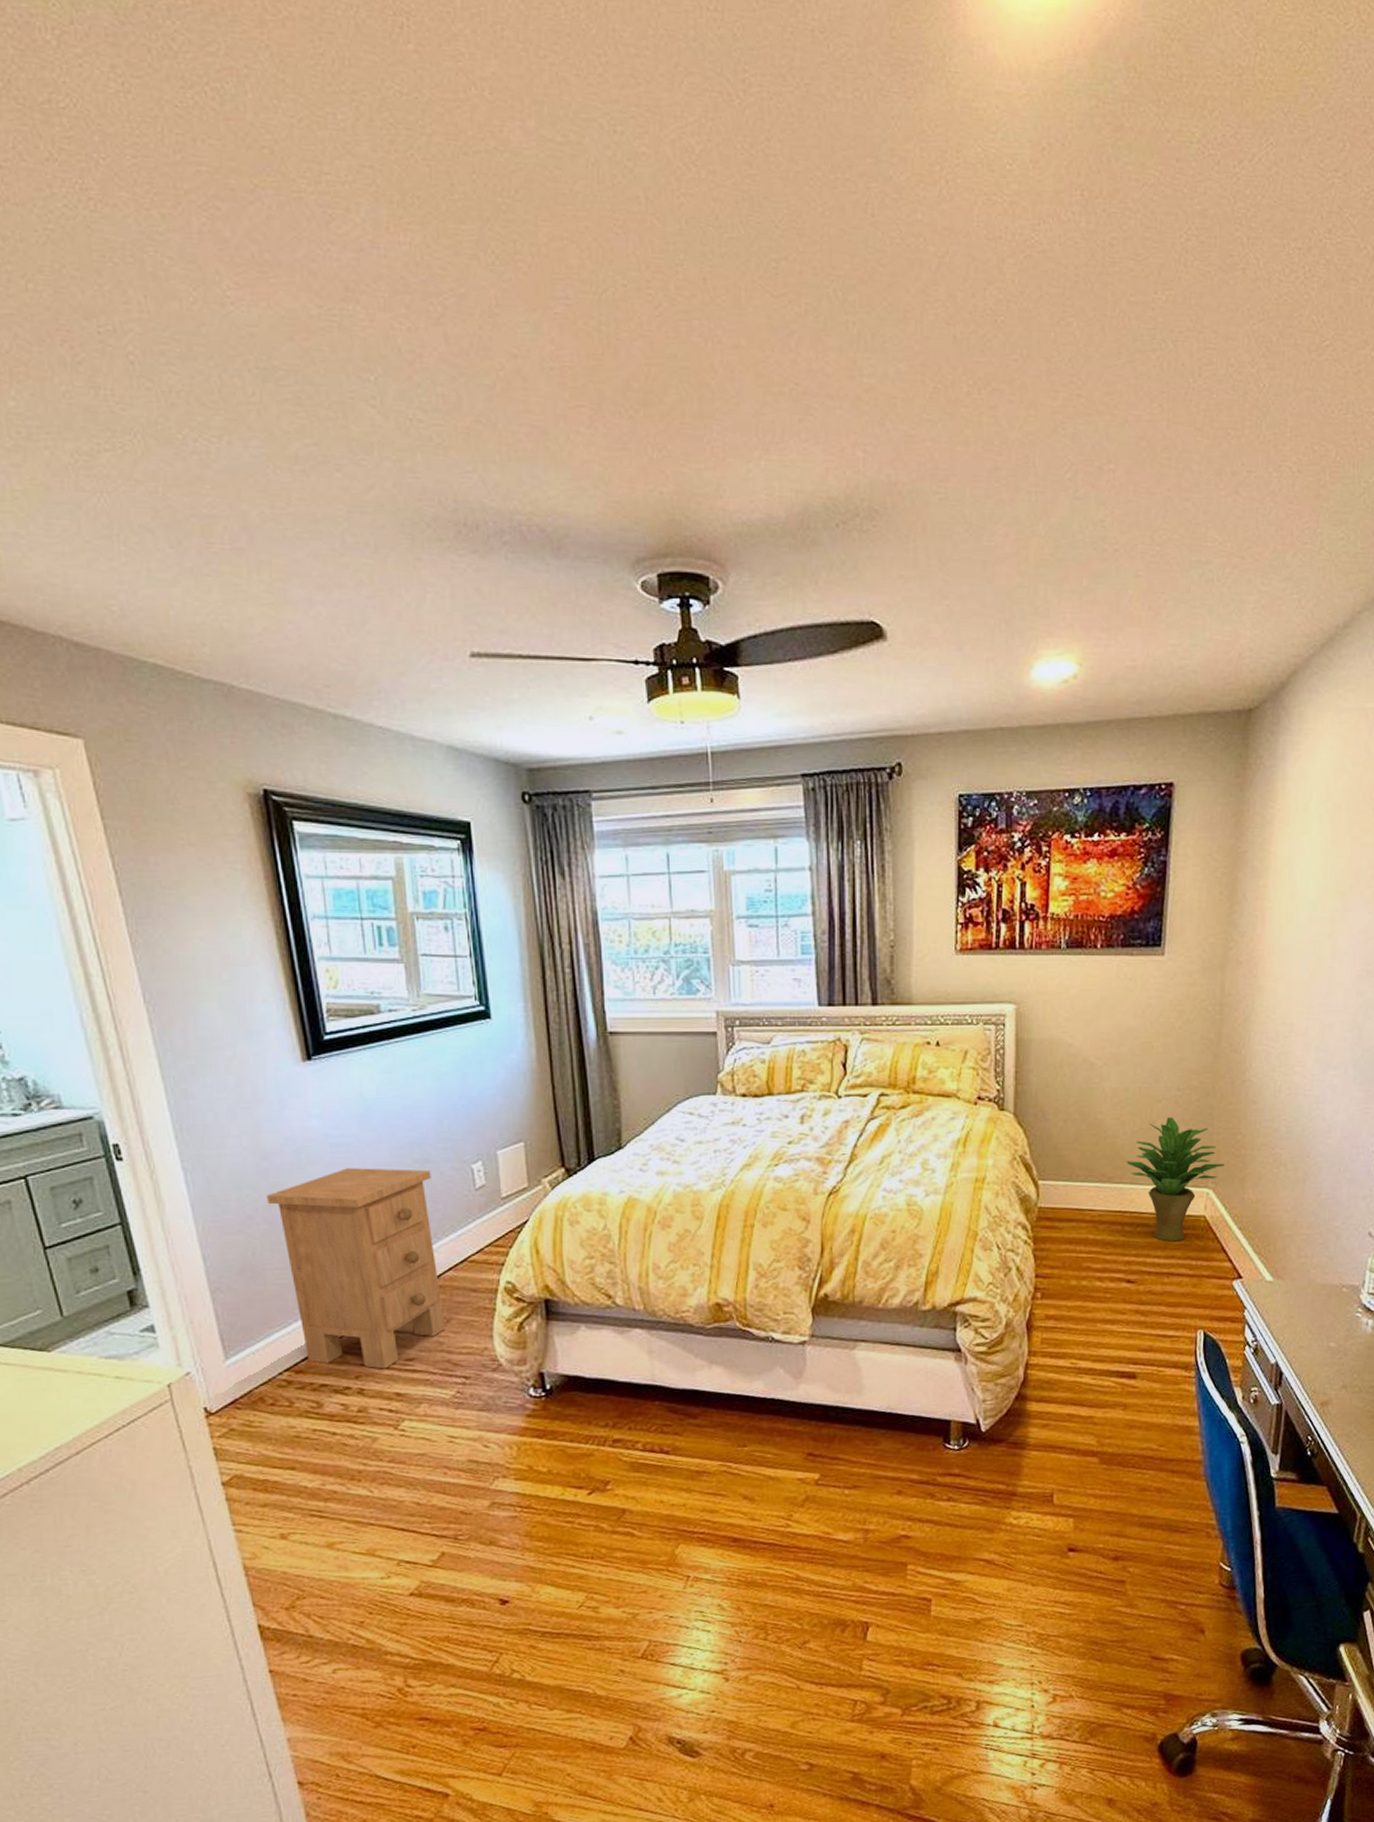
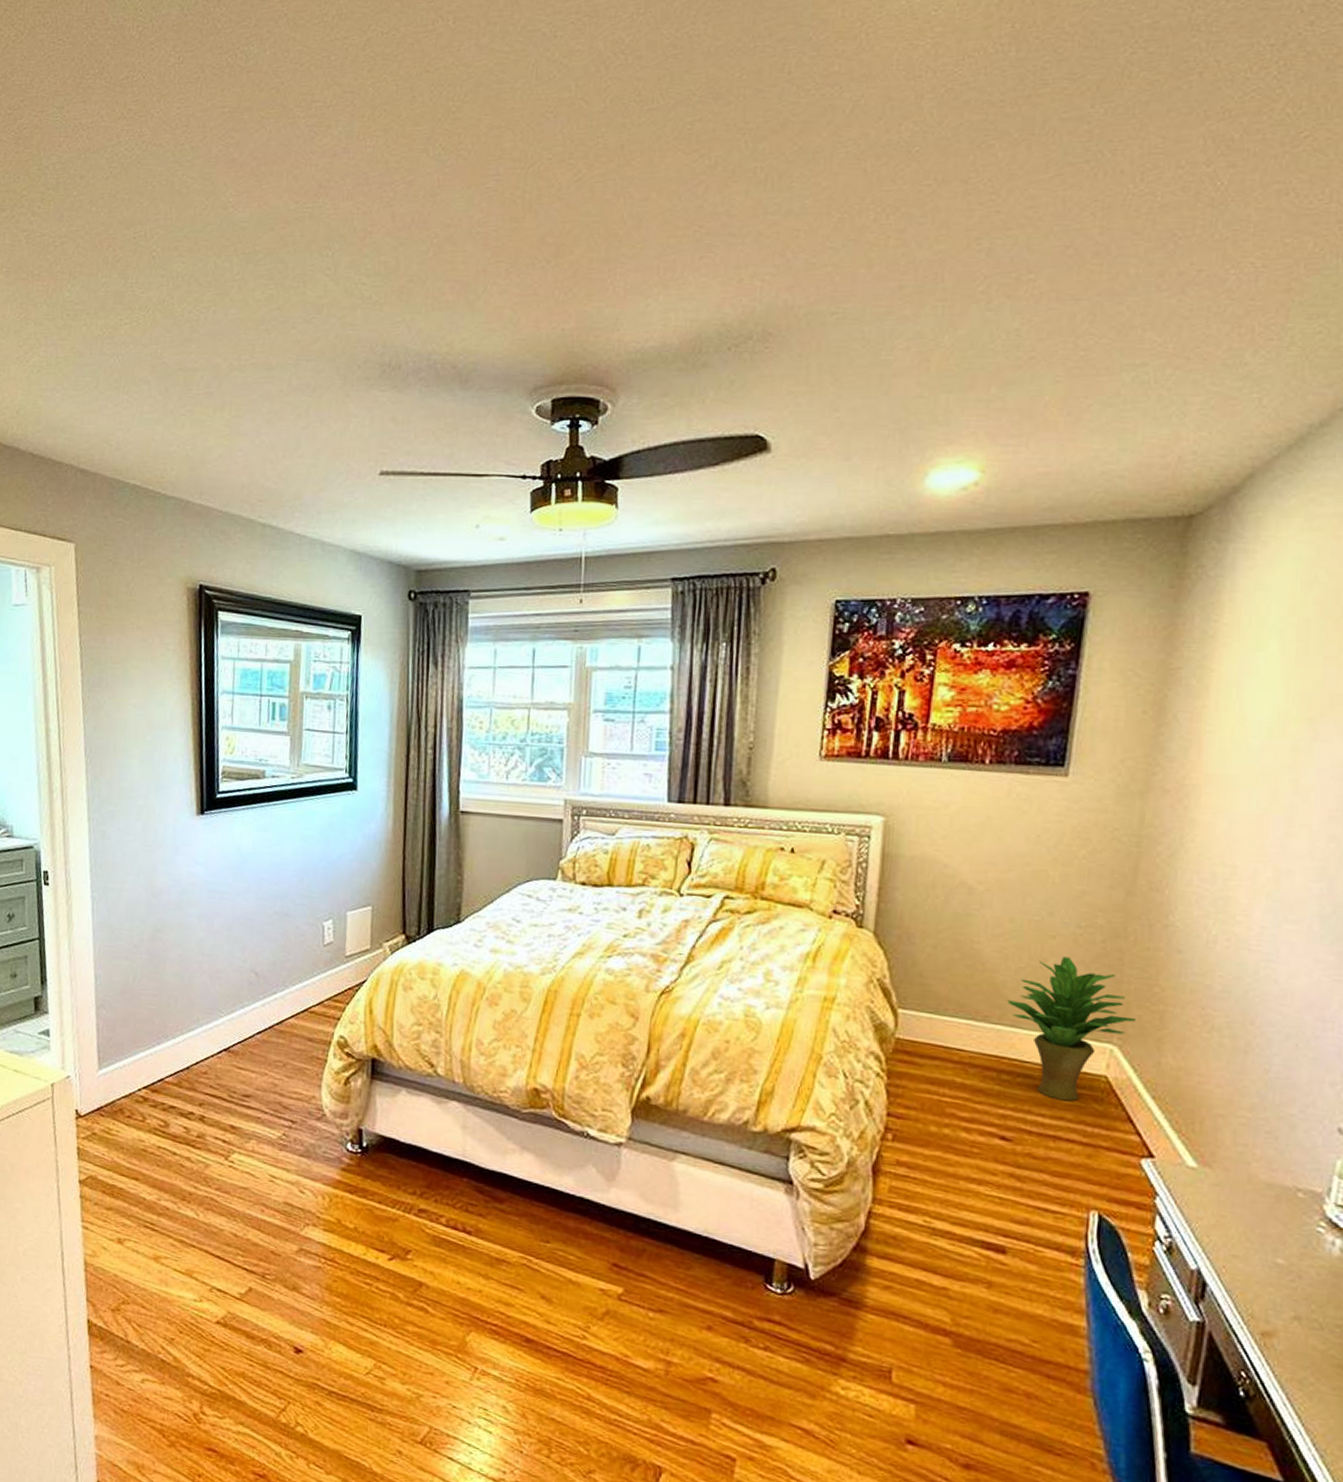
nightstand: present [267,1168,446,1369] -> none [151,912,288,1101]

